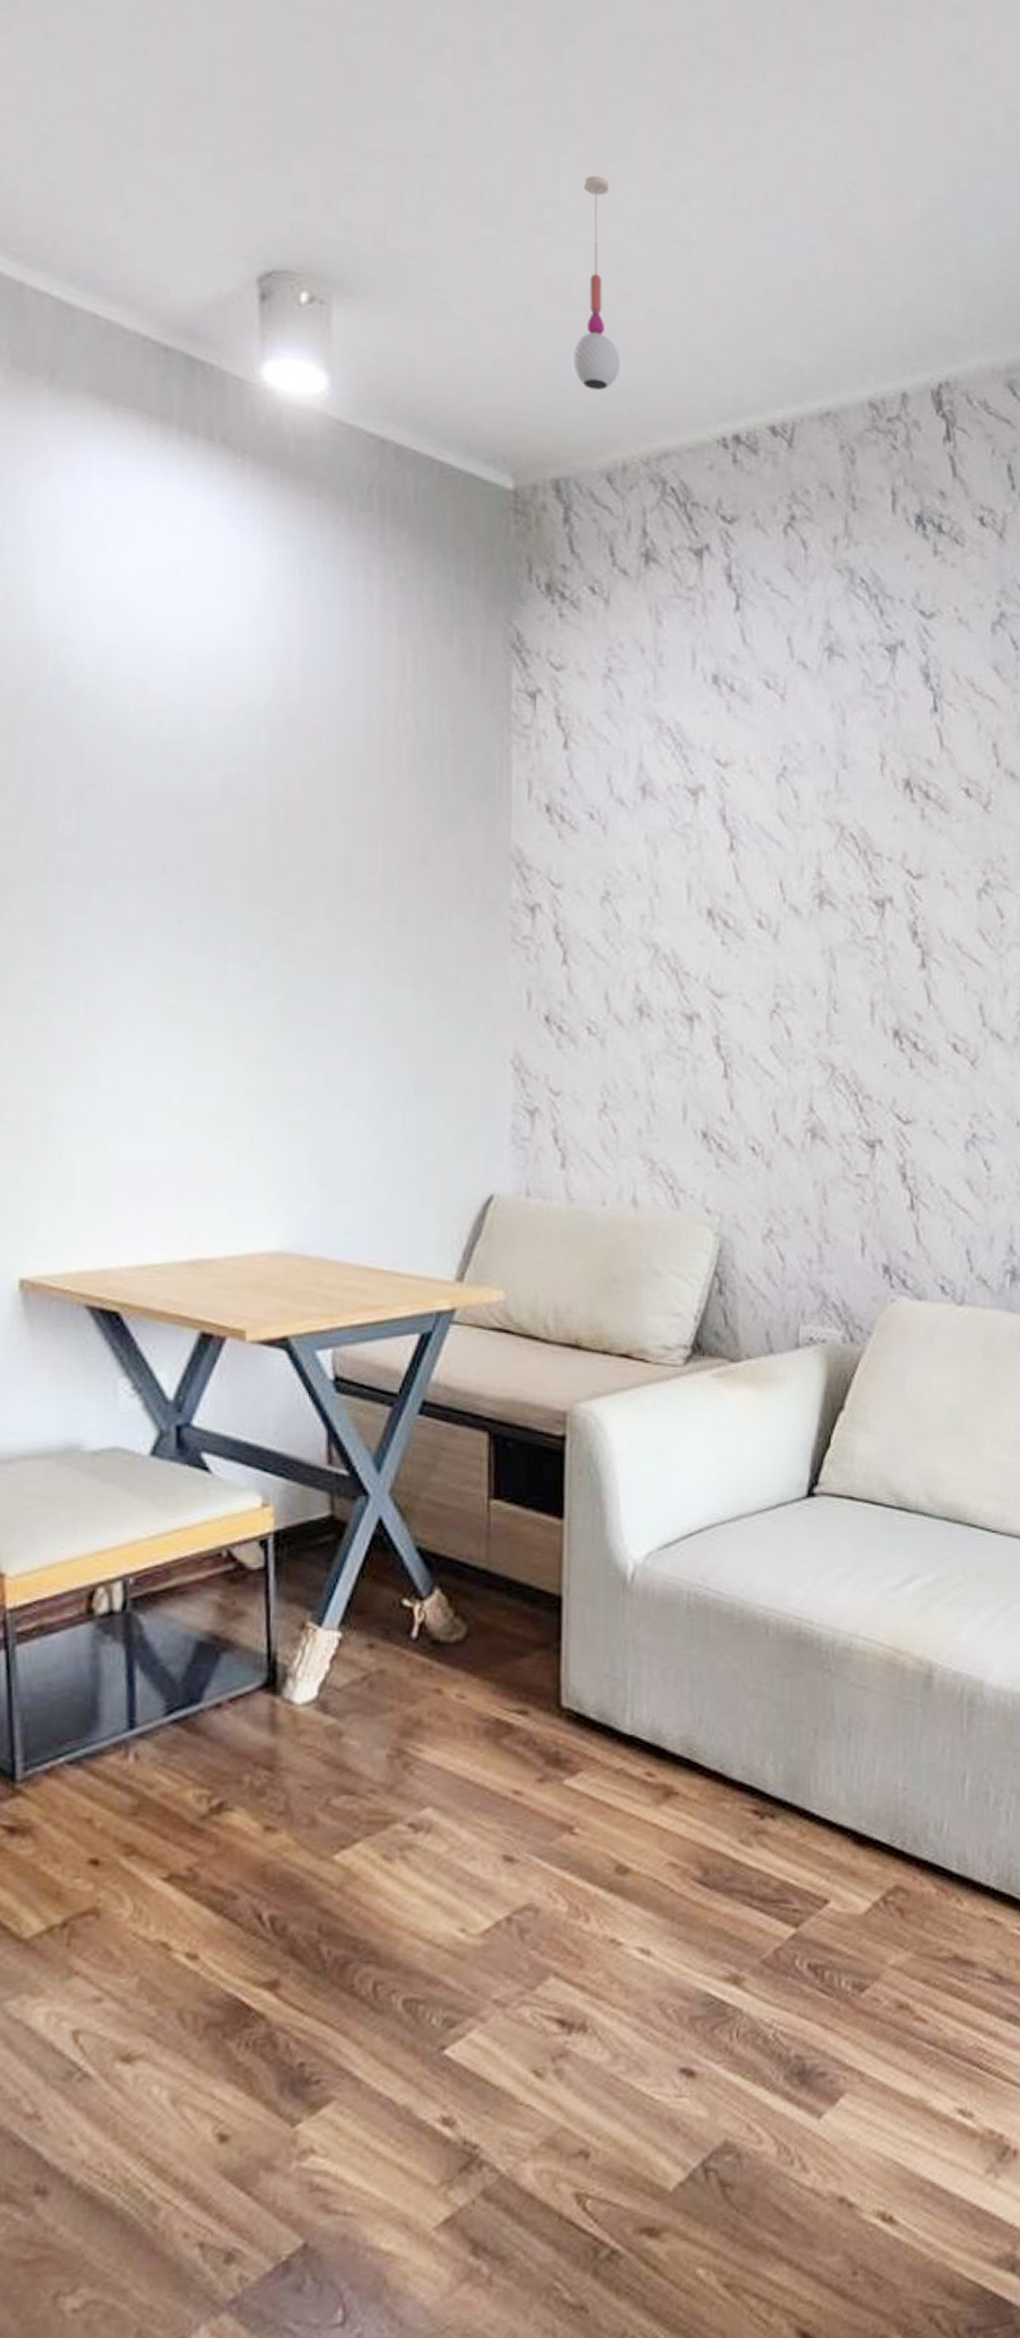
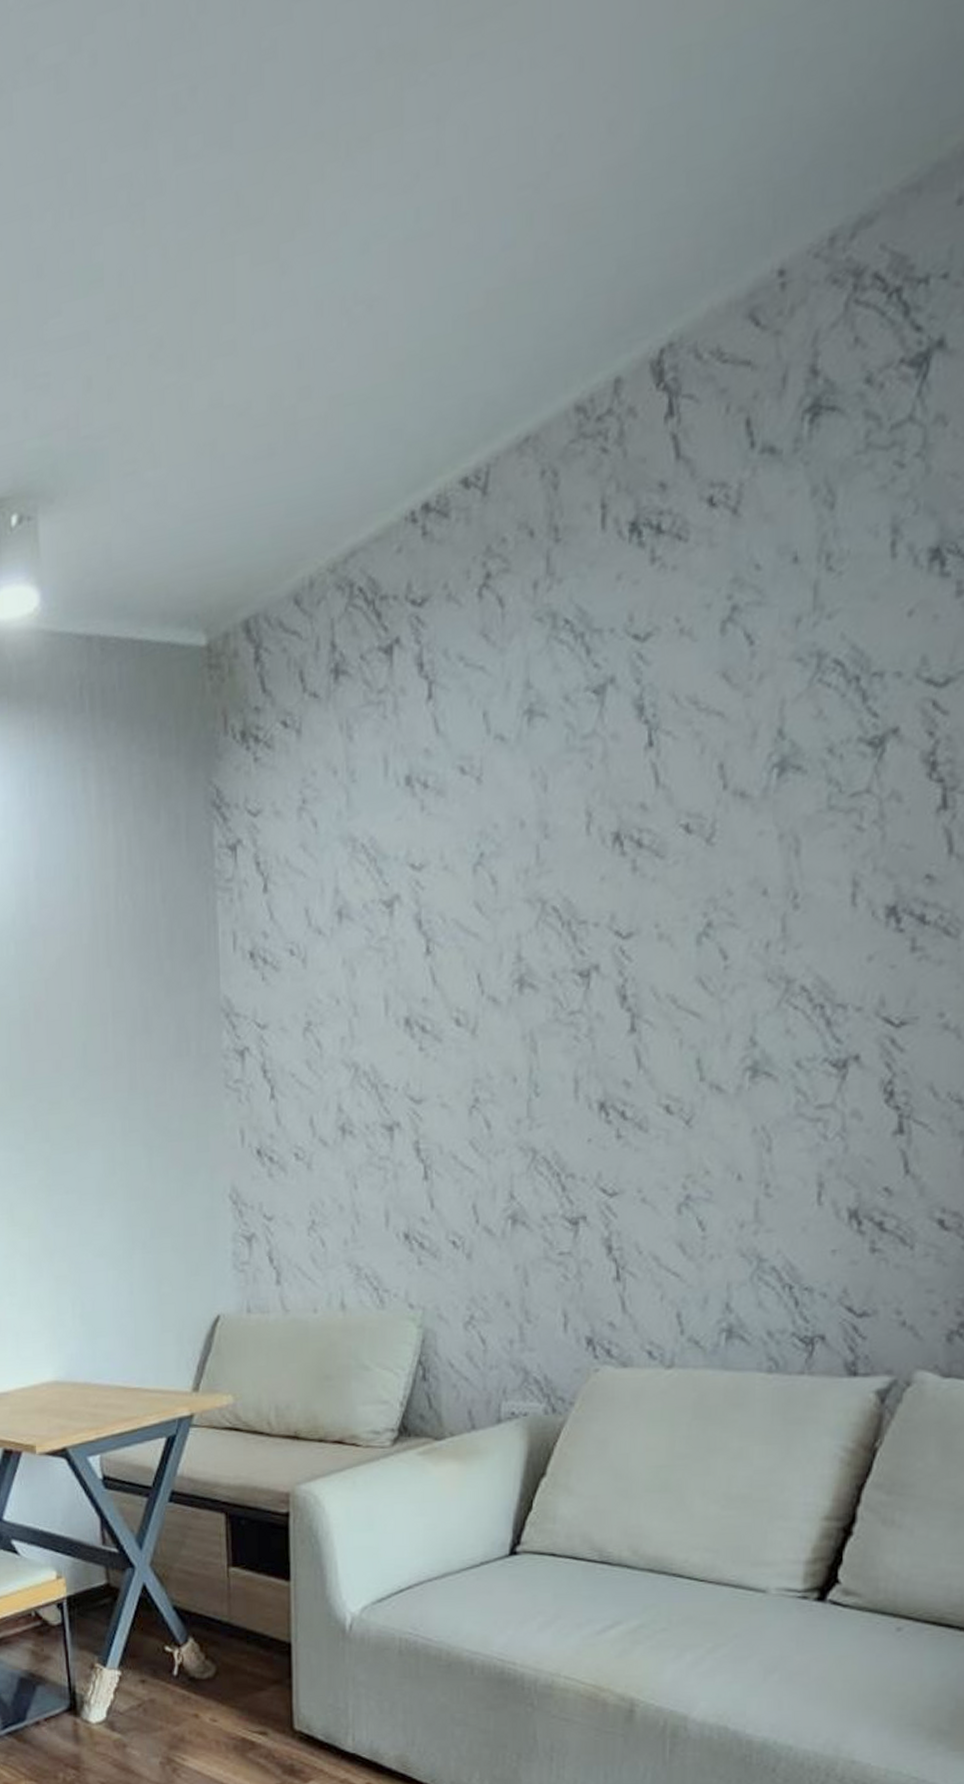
pendant light: present [570,175,620,391] -> none [254,264,303,511]

